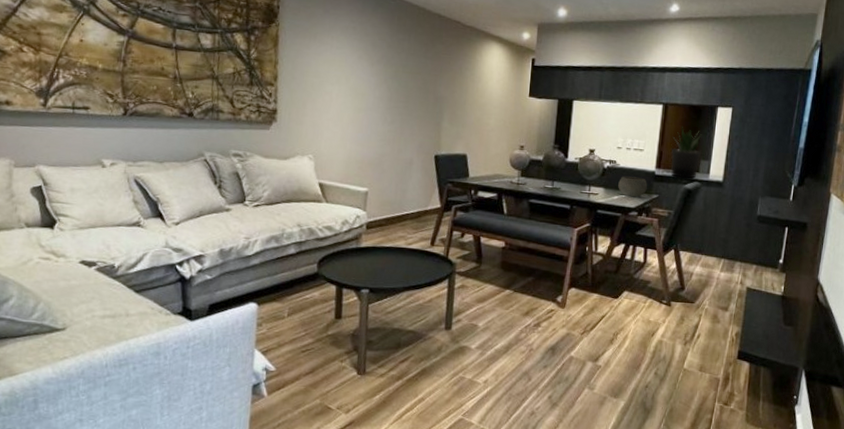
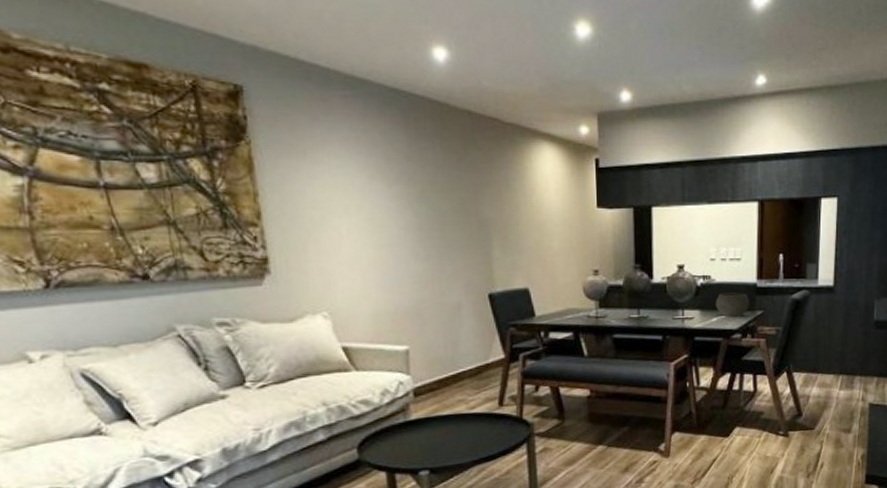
planter: present [670,127,702,180] -> none [772,226,807,288]

